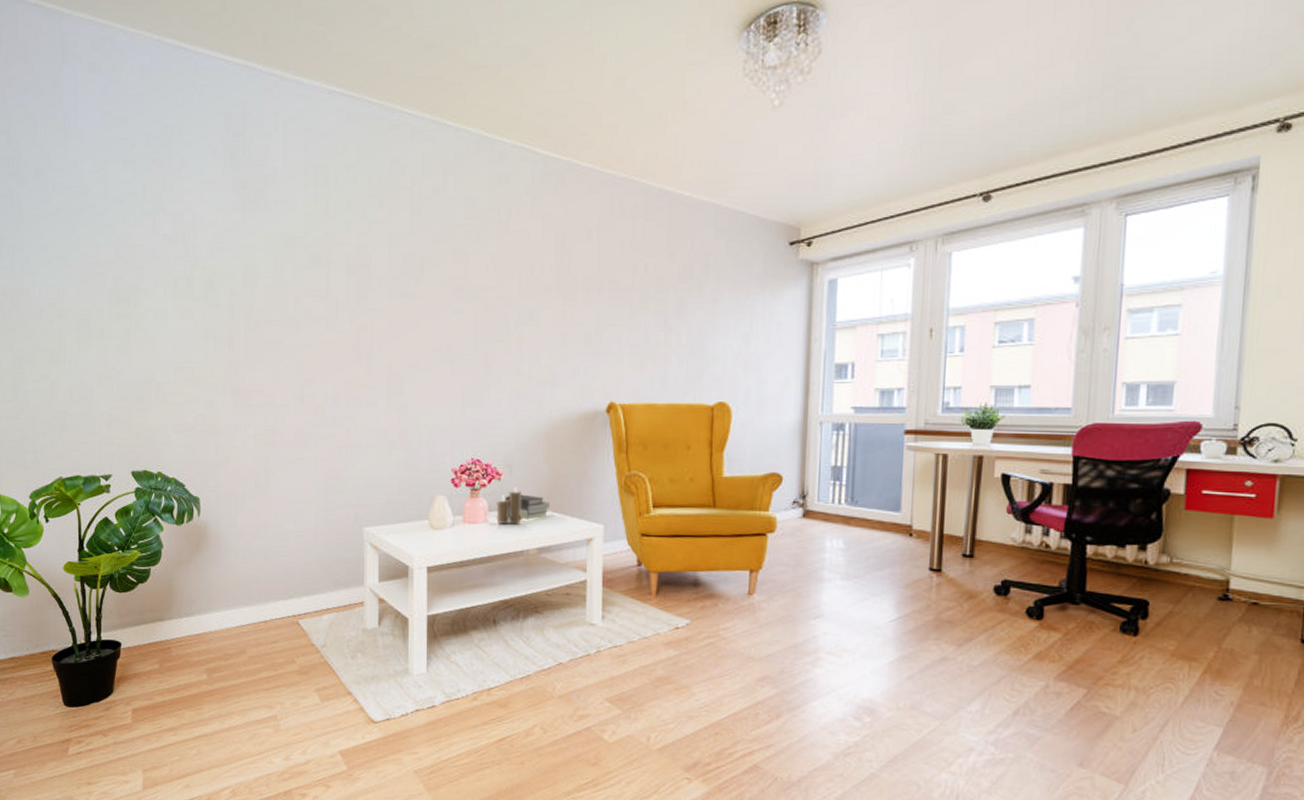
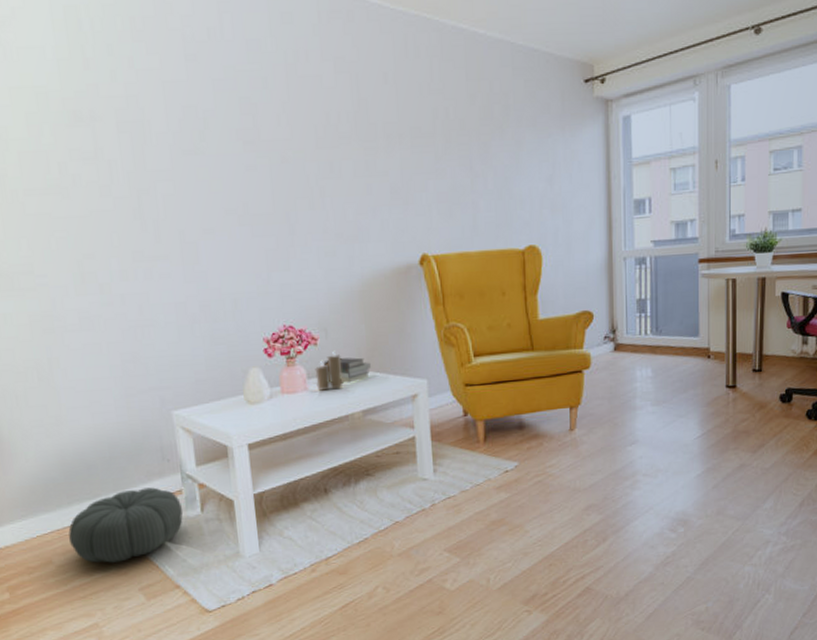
pouf: none [263,595,363,662] -> present [68,487,184,563]

